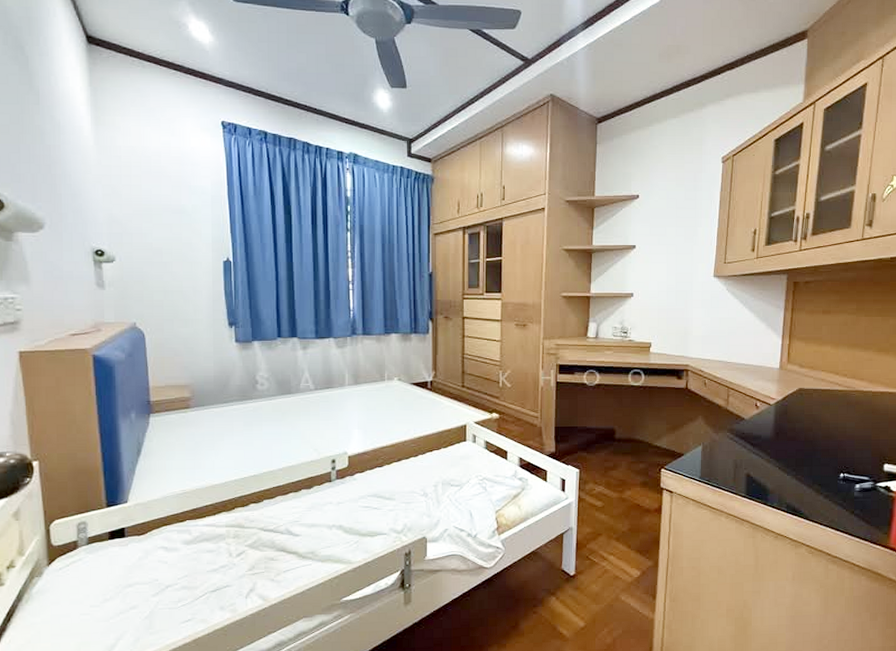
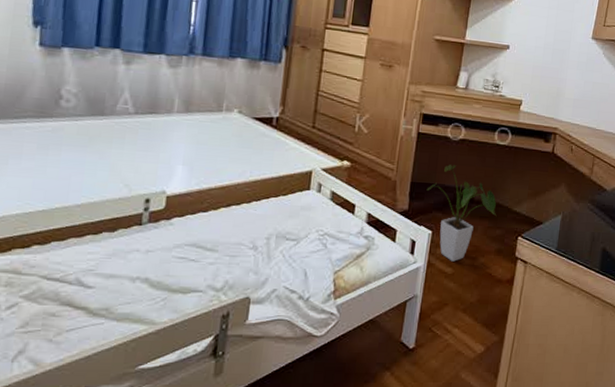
house plant: none [570,408,638,496] -> present [426,165,496,262]

